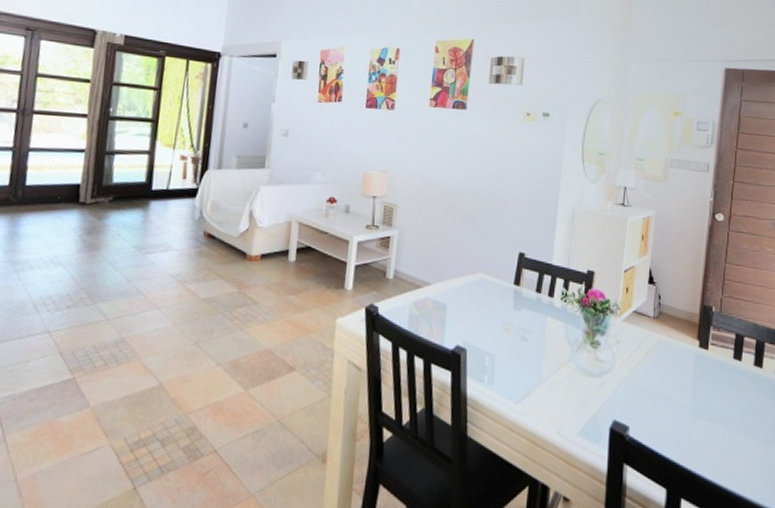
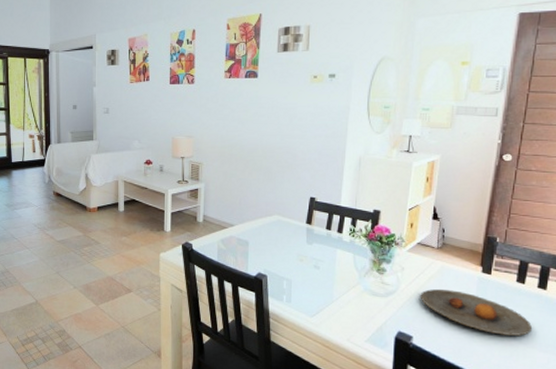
plate: none [636,366,750,424] -> present [420,288,532,336]

